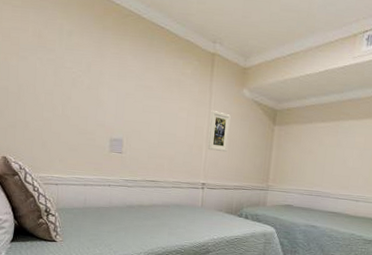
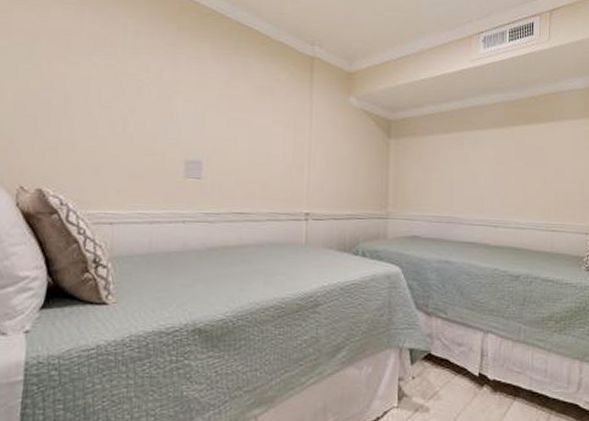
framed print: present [207,111,231,152] -> none [310,123,337,172]

